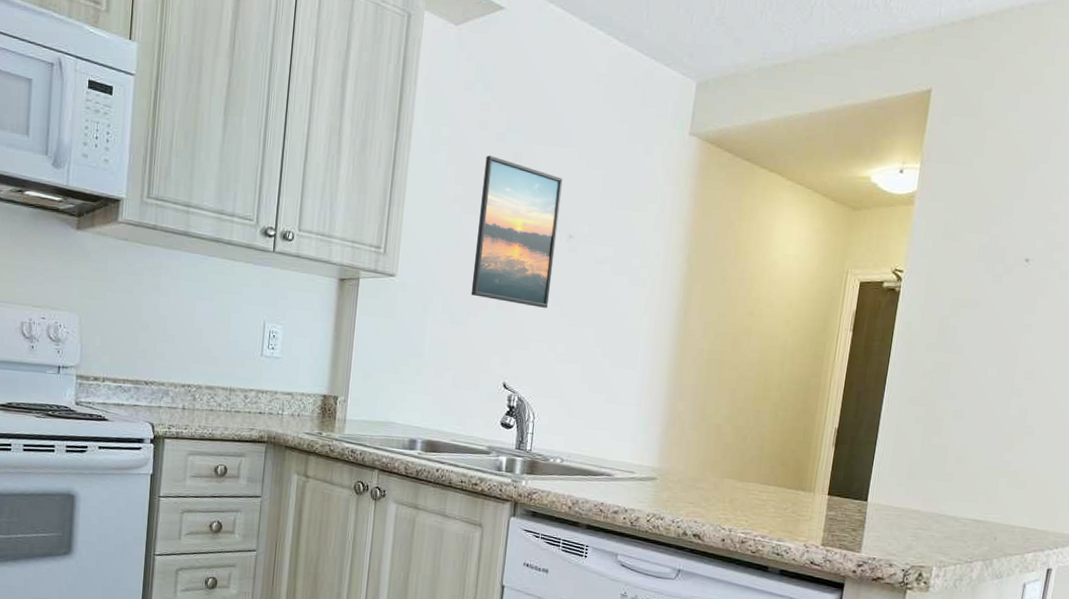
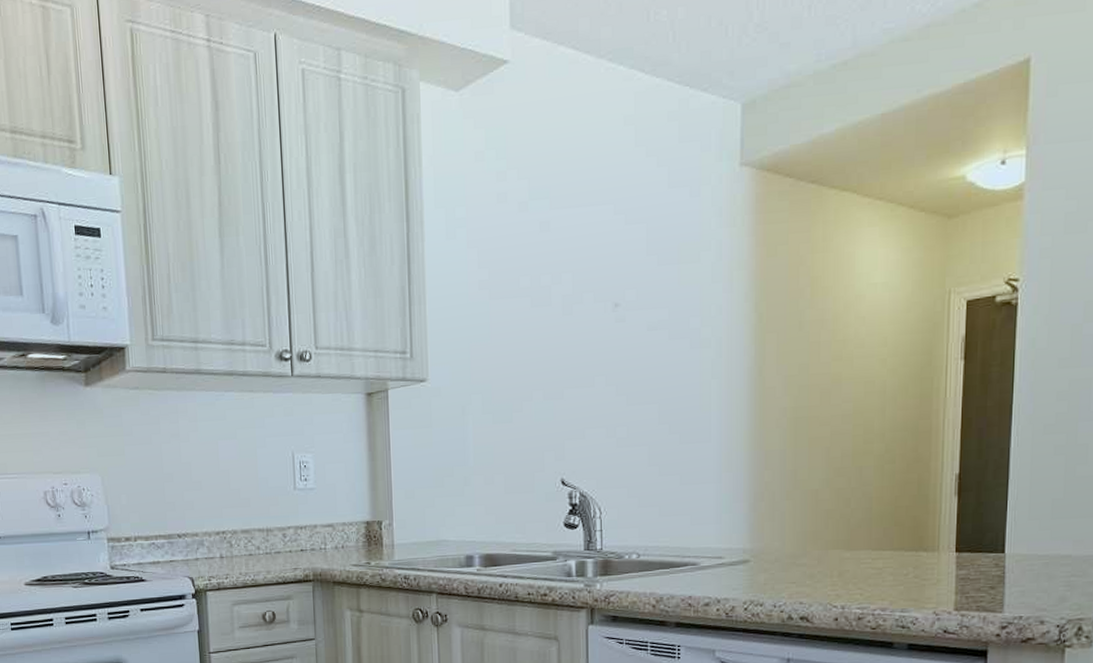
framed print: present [470,155,563,308] -> none [509,229,601,391]

